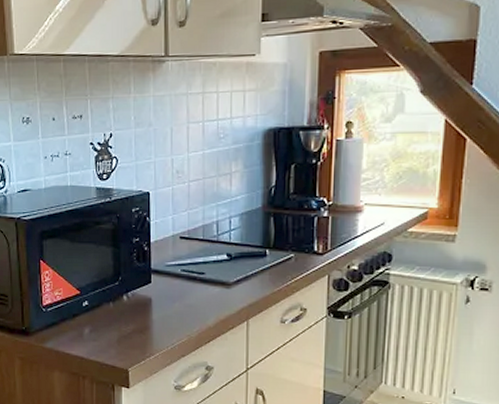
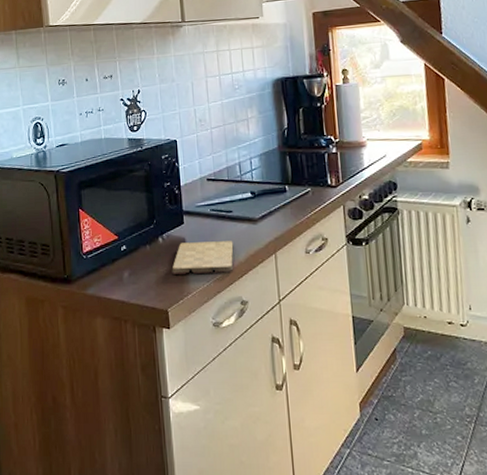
cutting board: none [135,302,203,337] -> present [172,241,234,274]

